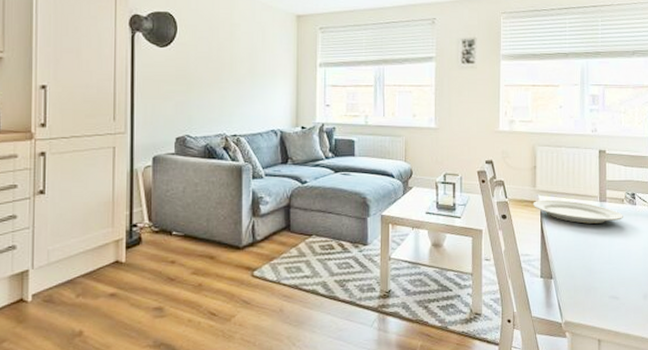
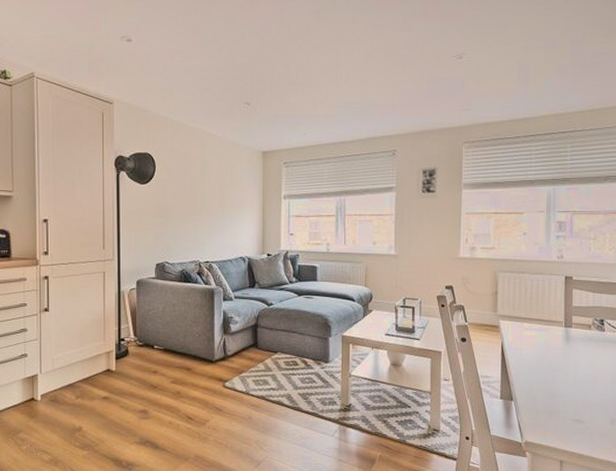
plate: present [533,199,623,224] -> none [493,324,590,348]

